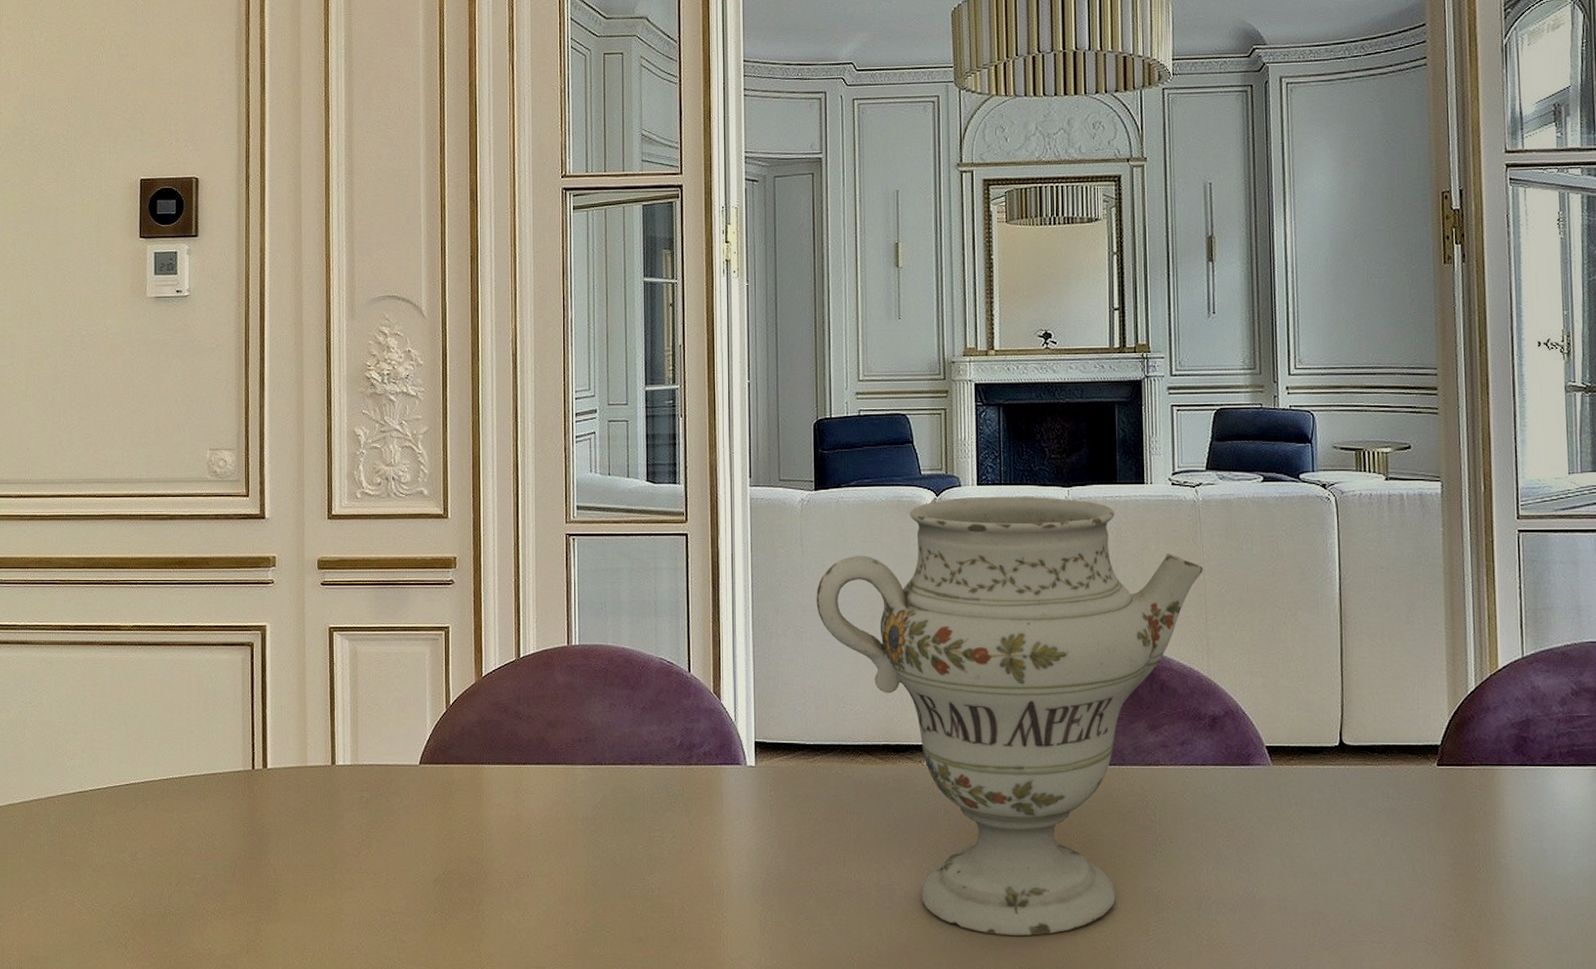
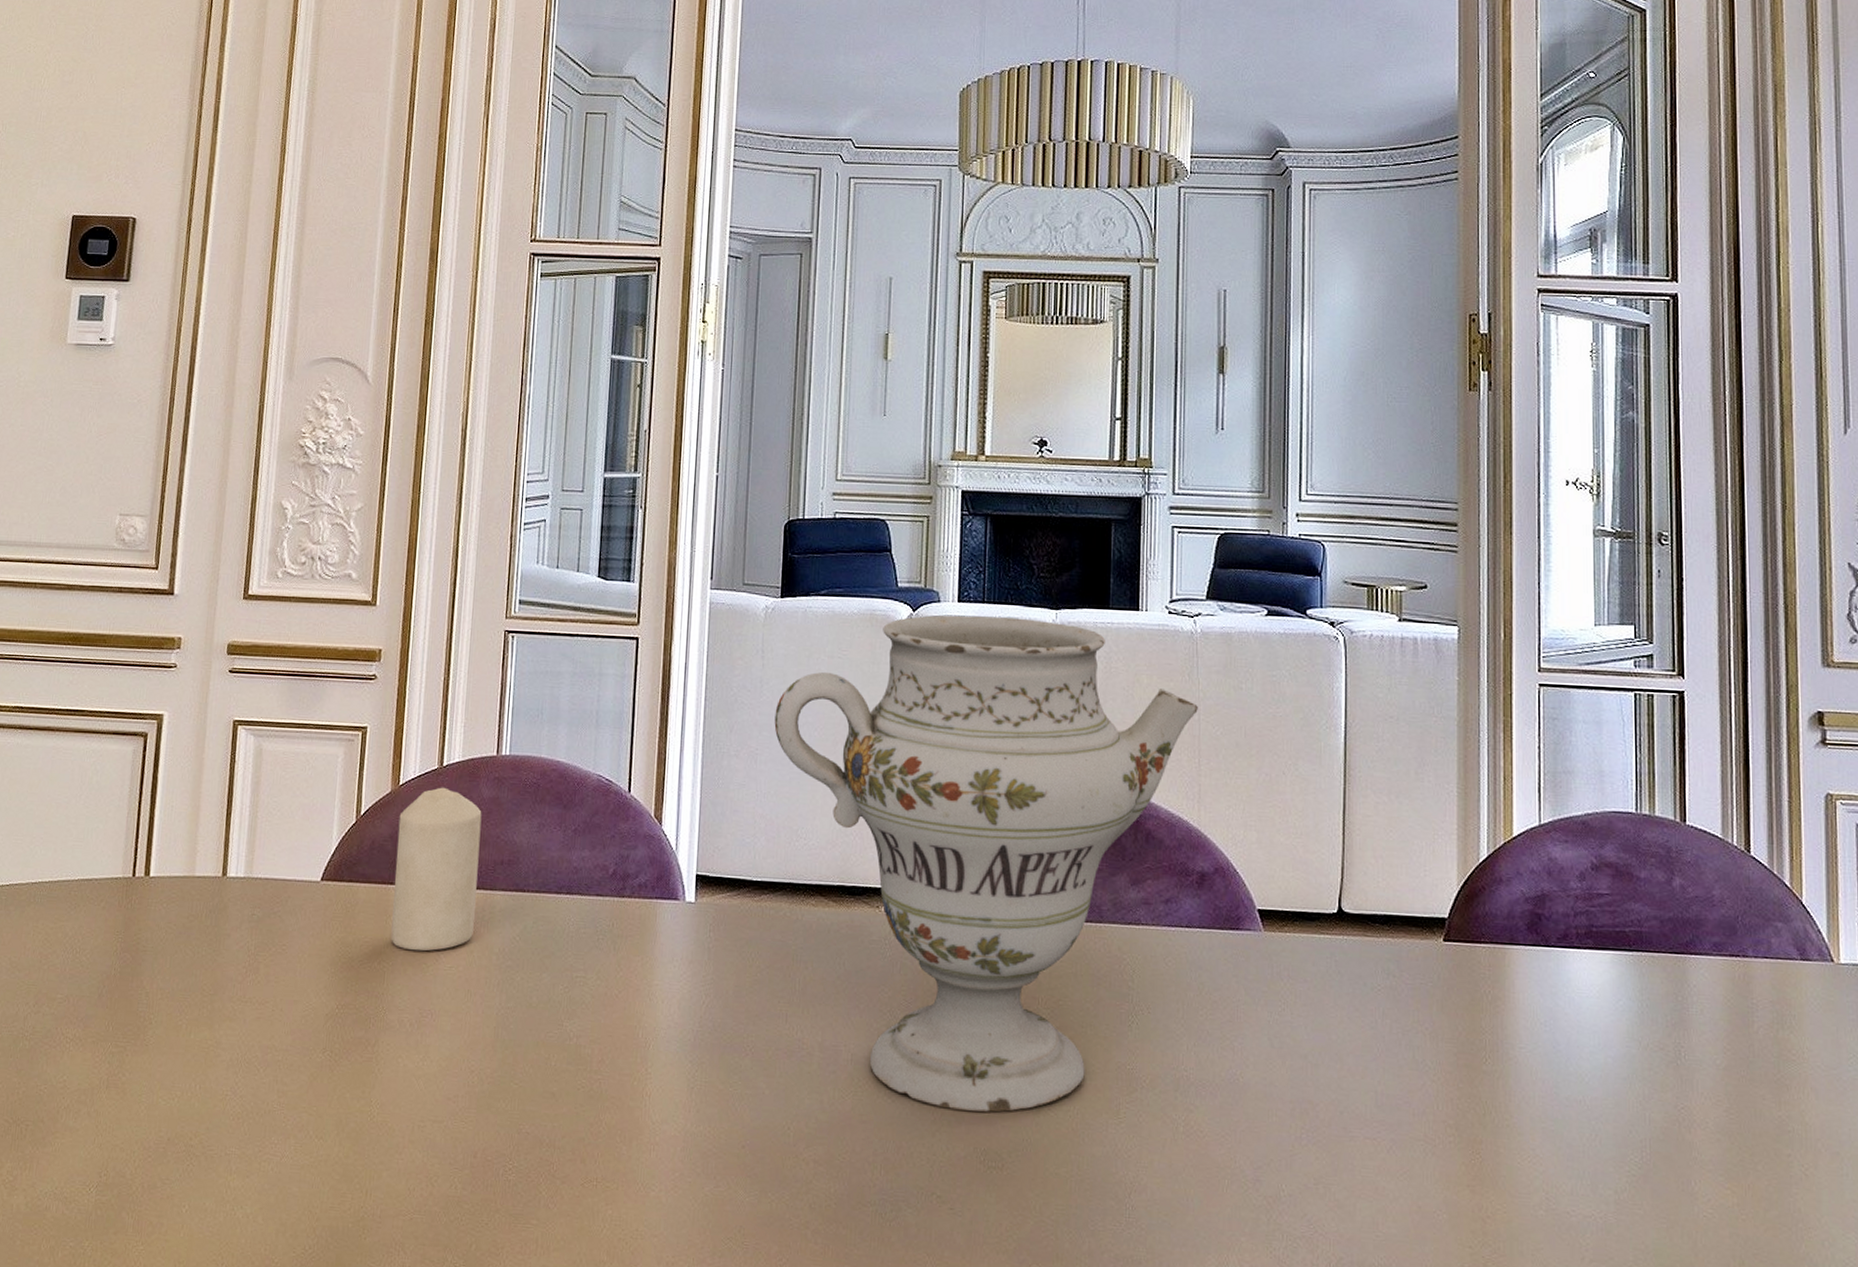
candle: none [484,676,559,821] -> present [391,787,482,951]

